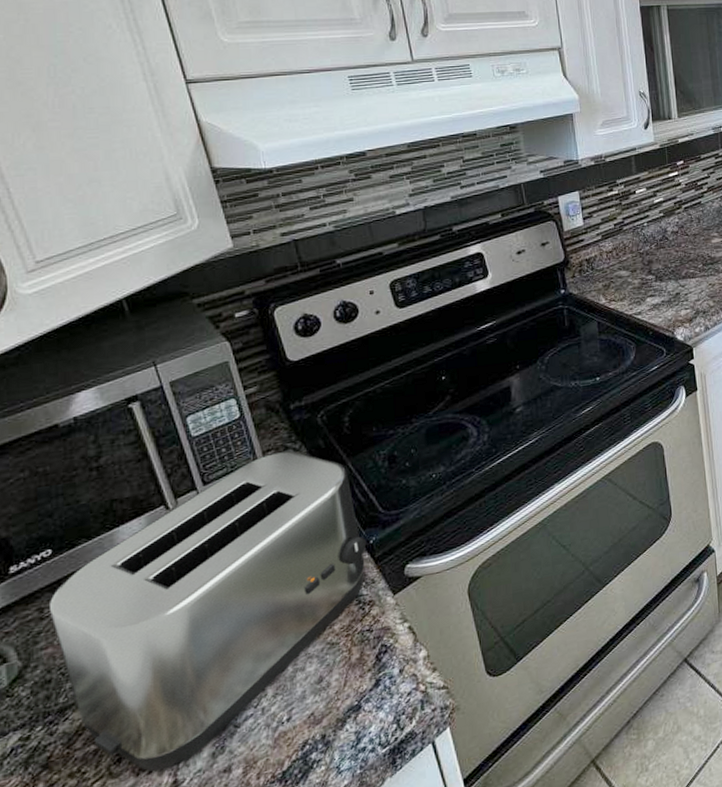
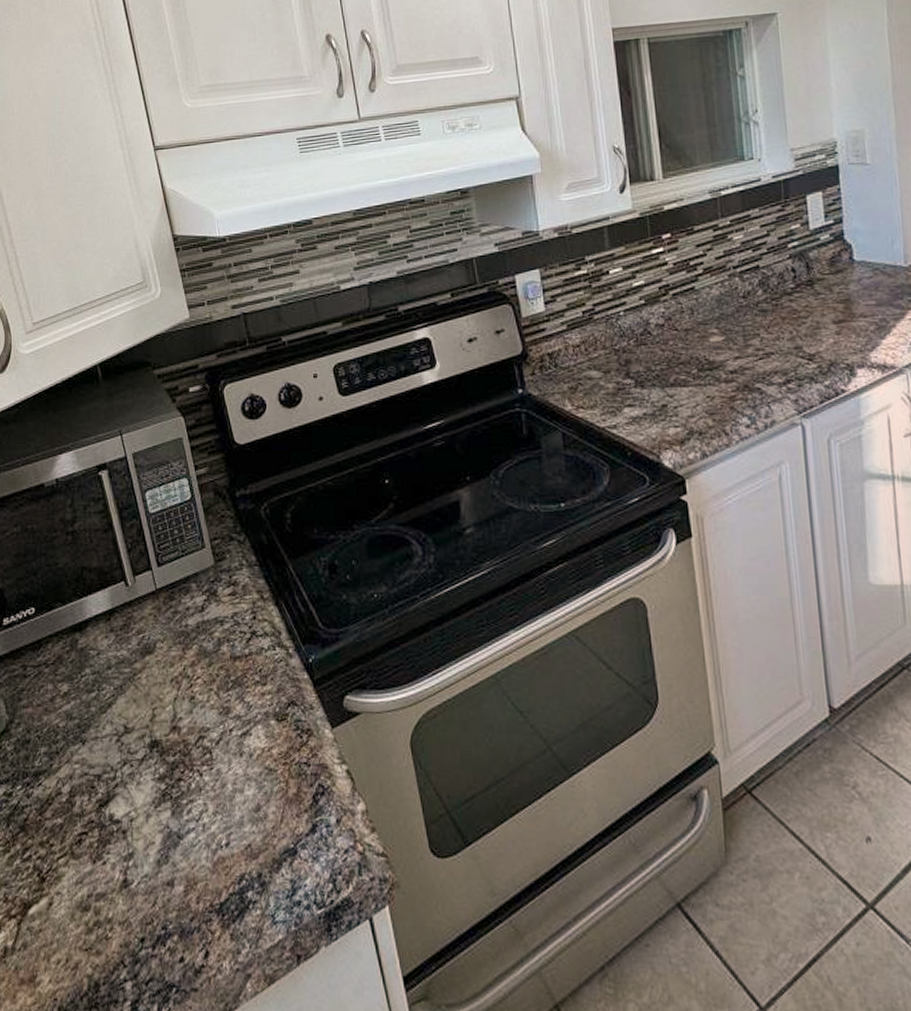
toaster: present [48,451,367,771] -> none [30,543,306,863]

